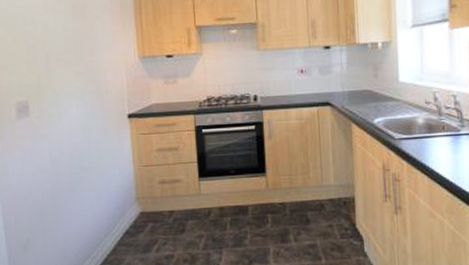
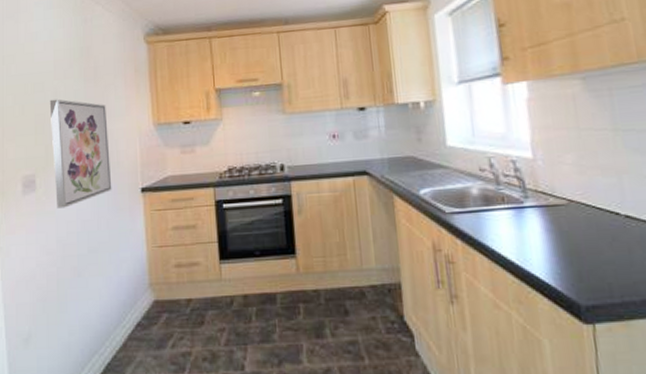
wall art: none [40,31,101,132] -> present [49,99,112,209]

